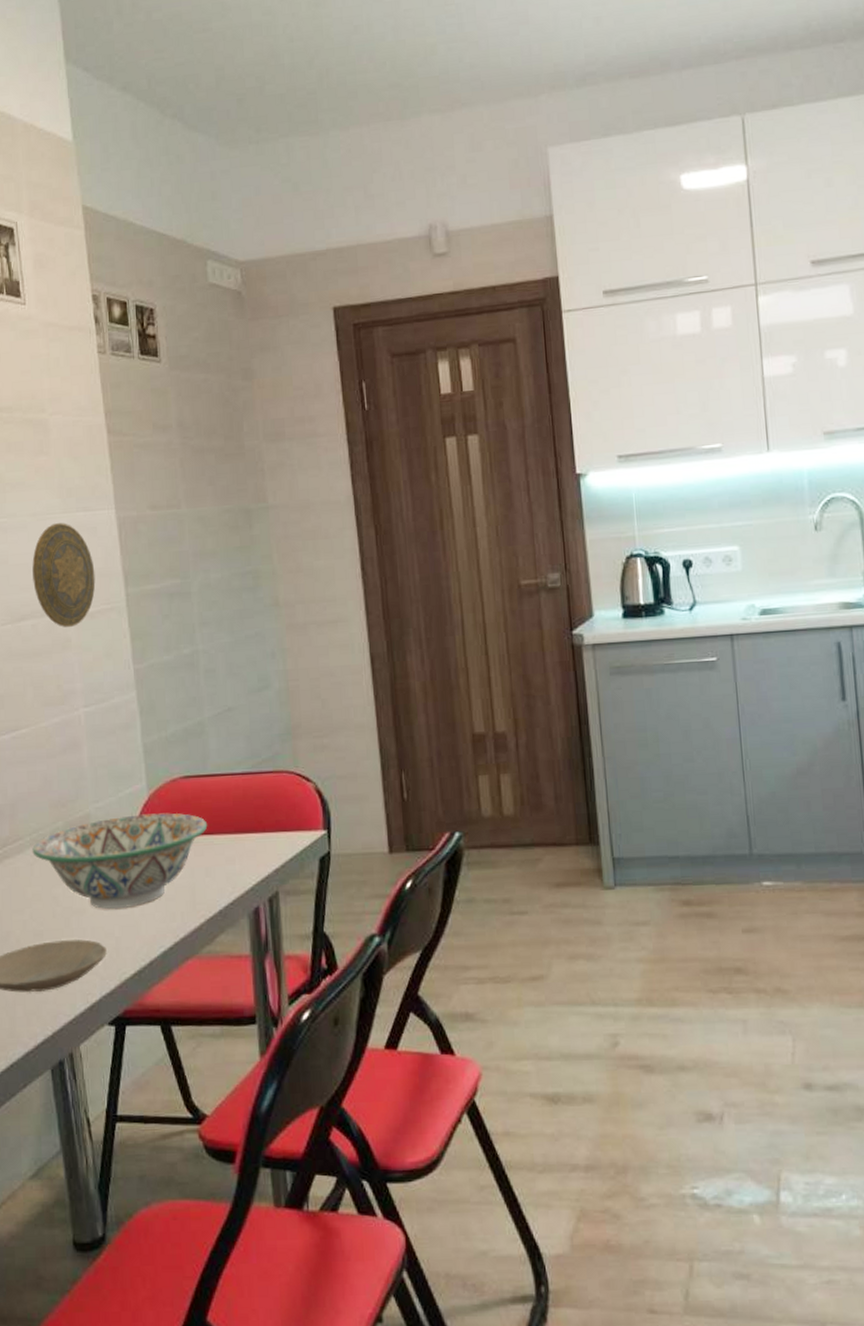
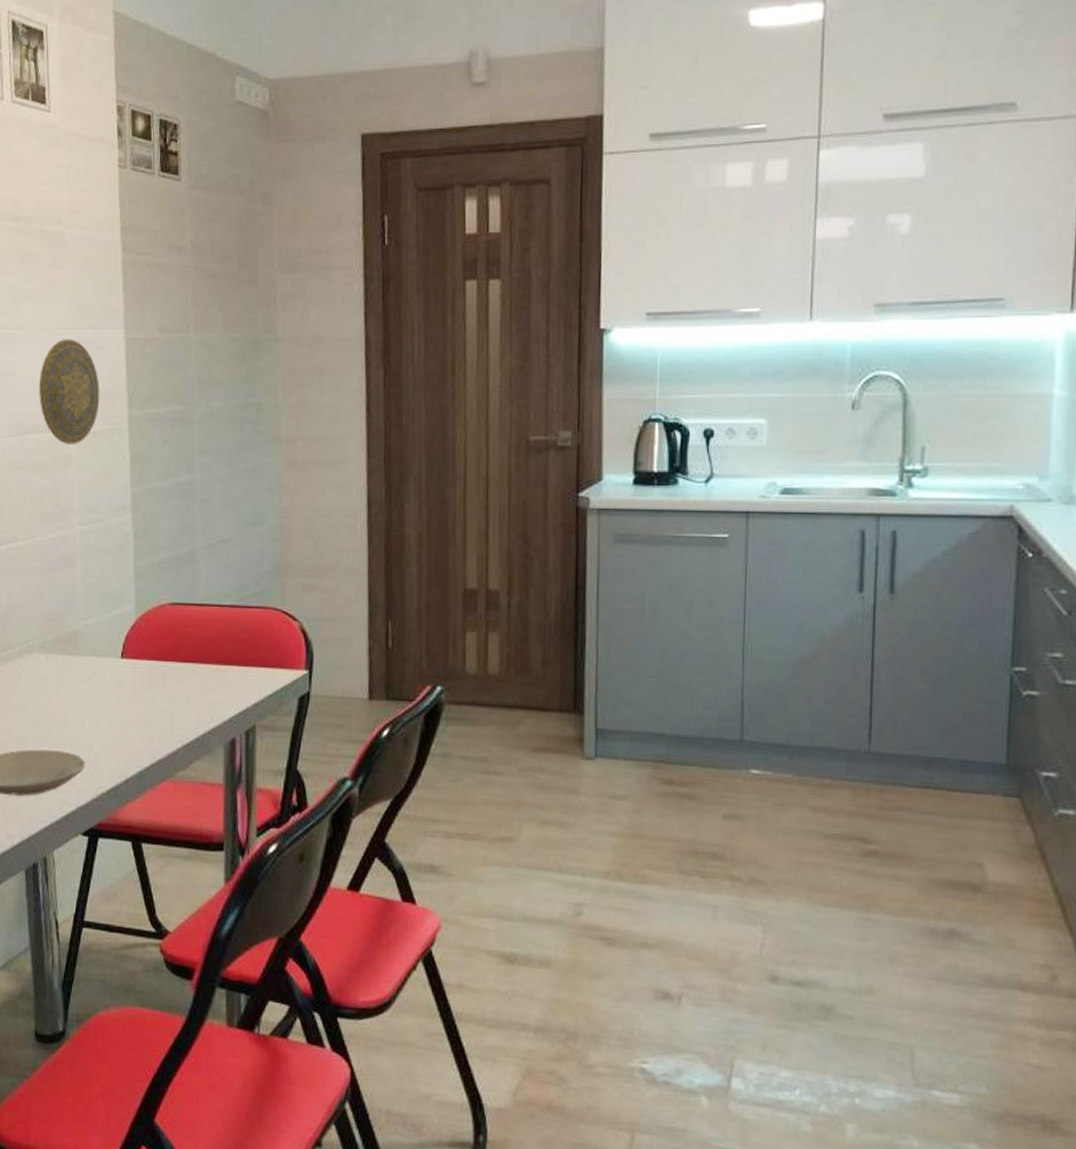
decorative bowl: present [32,813,208,909] -> none [21,636,192,725]

